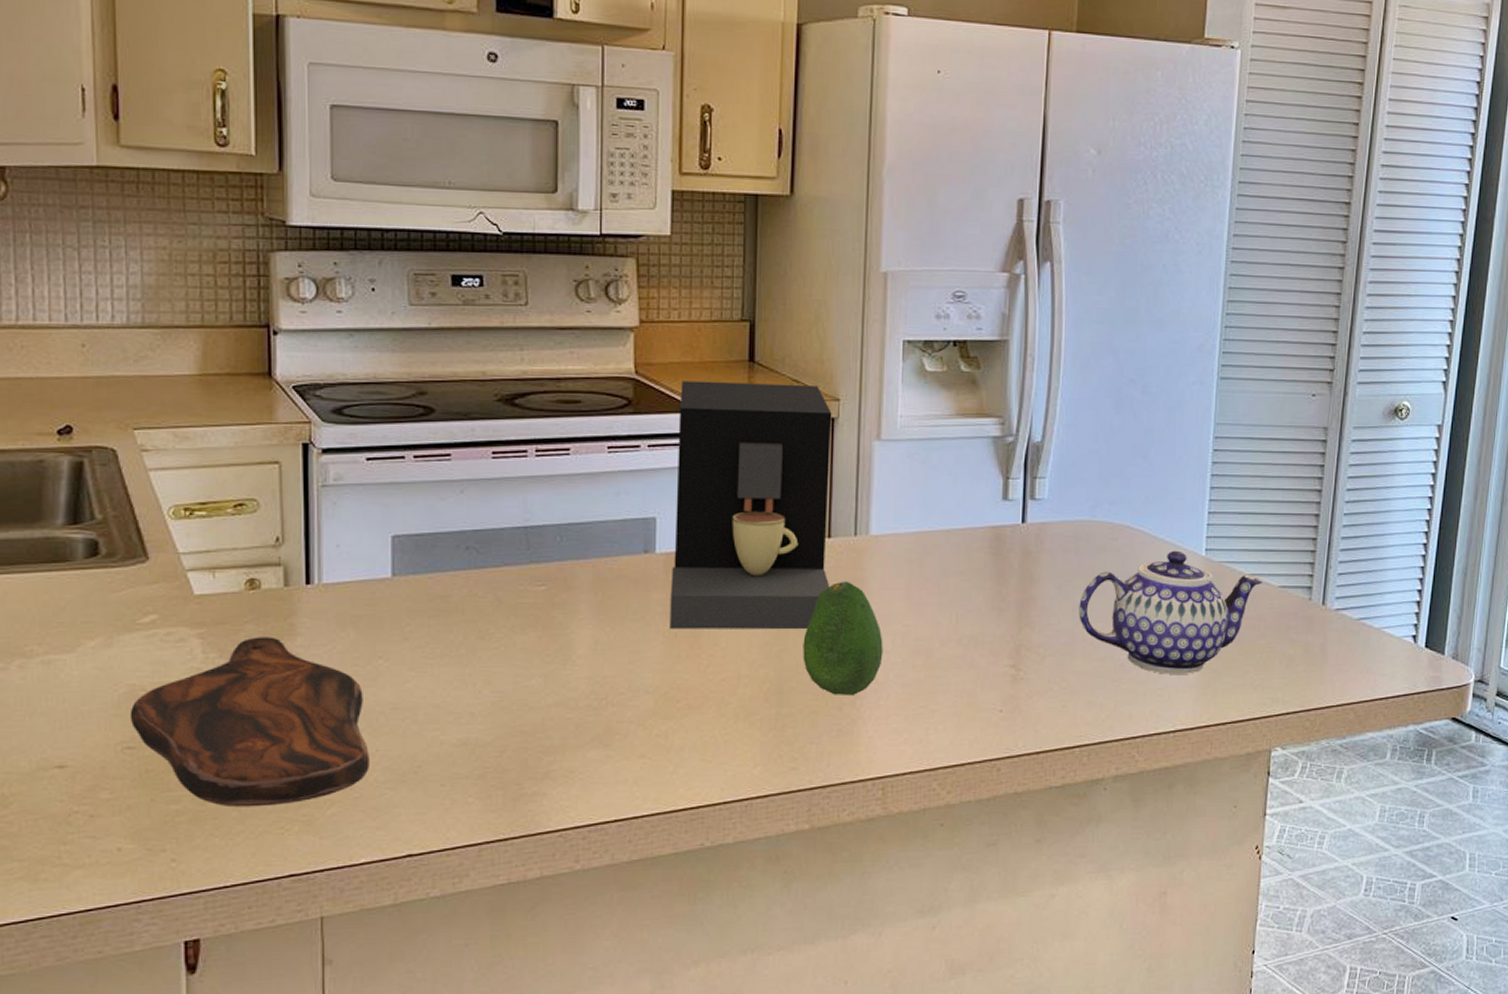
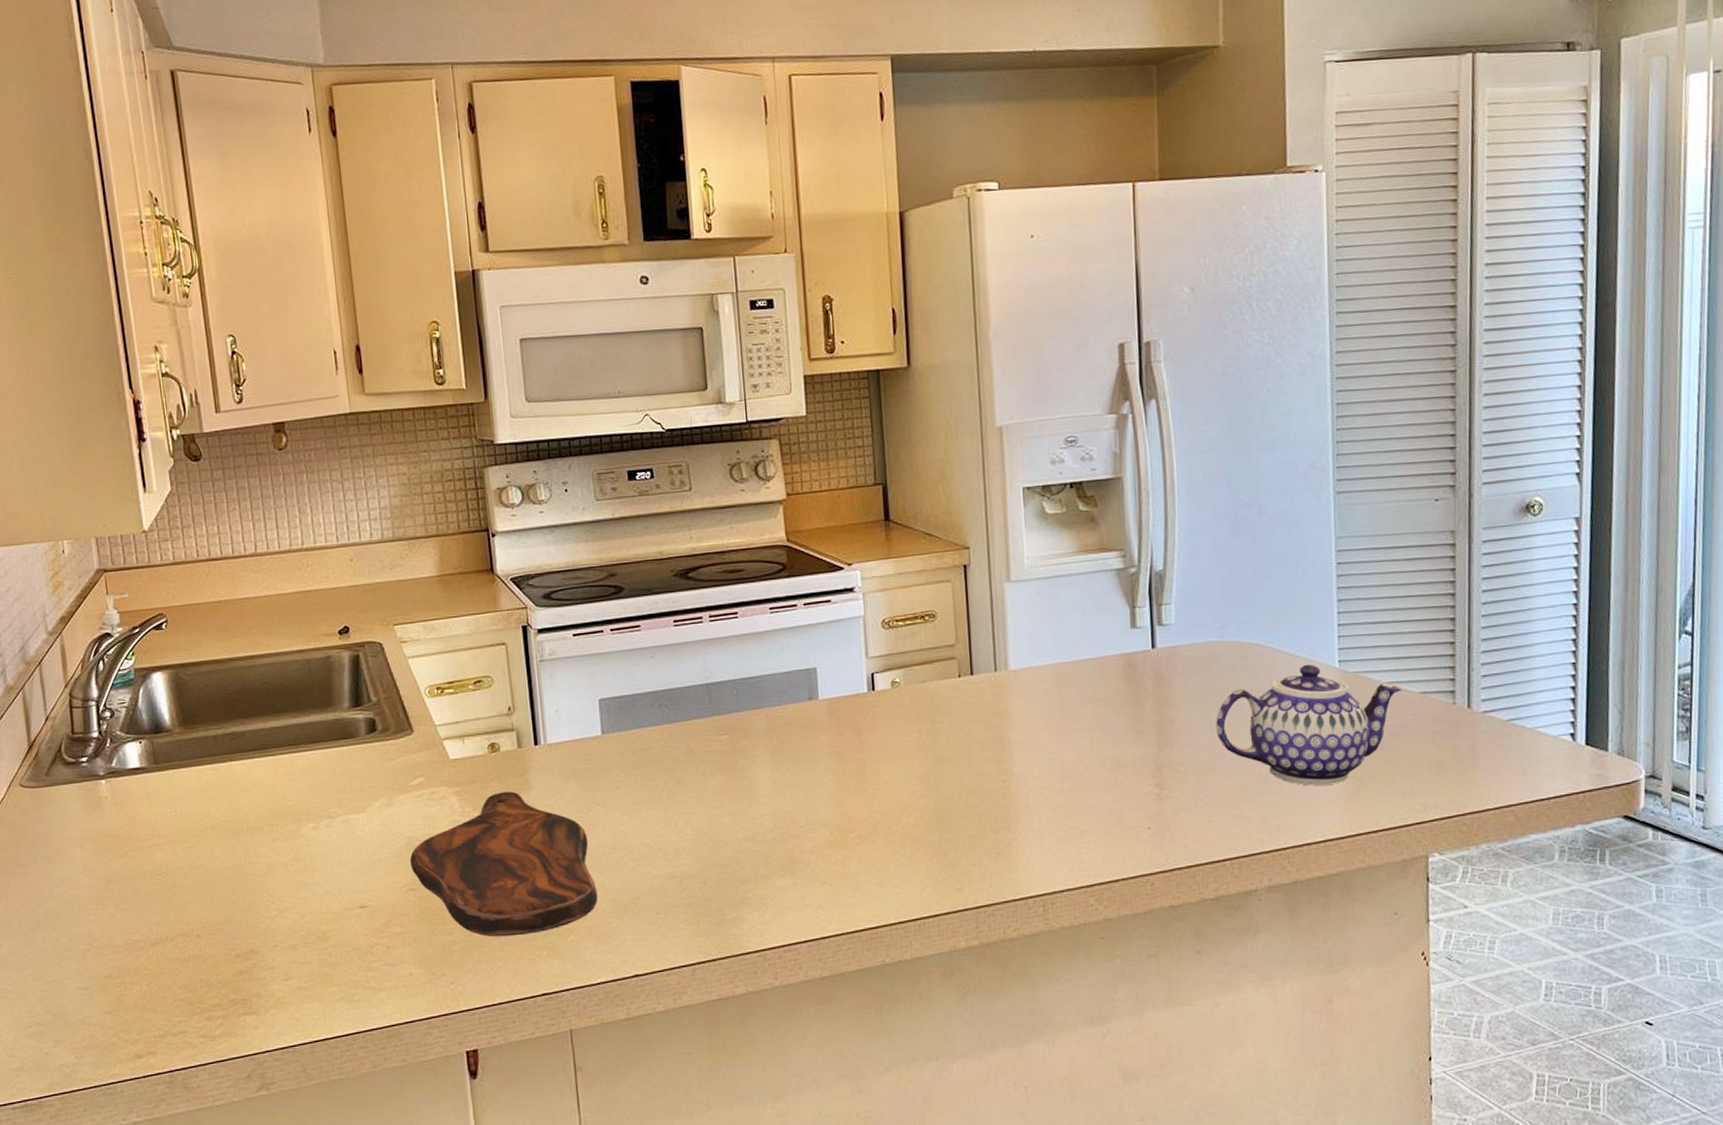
coffee maker: present [670,380,832,630] -> none [827,536,977,768]
fruit: present [803,581,883,696] -> none [957,714,1032,821]

